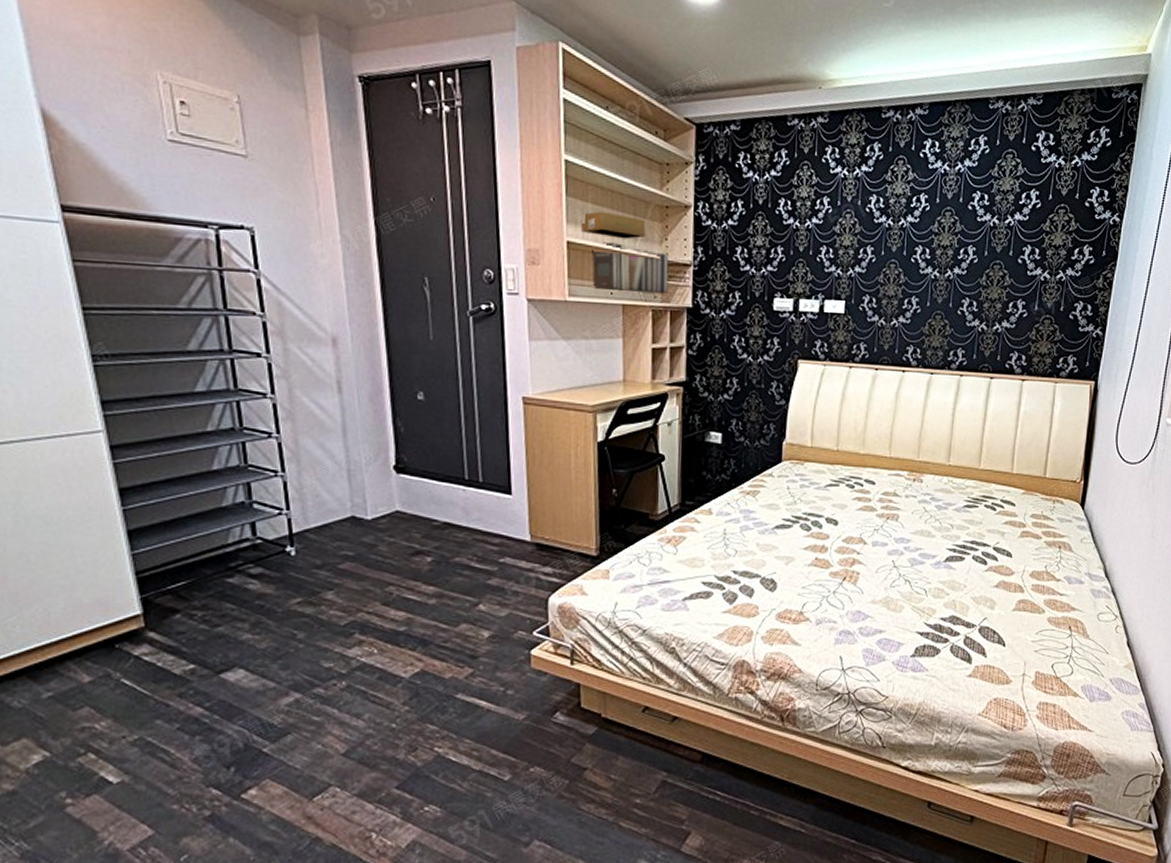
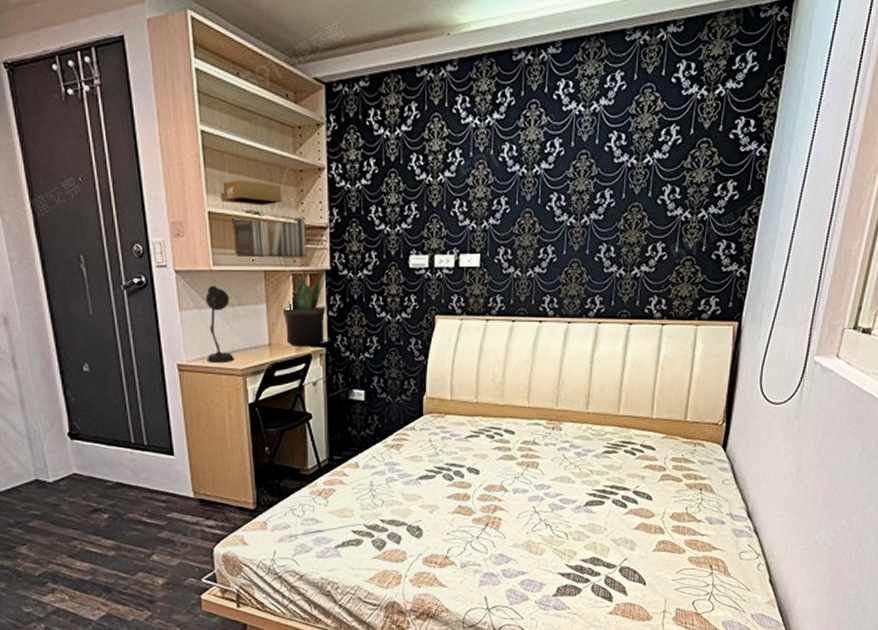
desk lamp: none [555,317,585,399] -> present [206,286,234,364]
planter: none [640,314,684,385] -> present [283,276,325,346]

